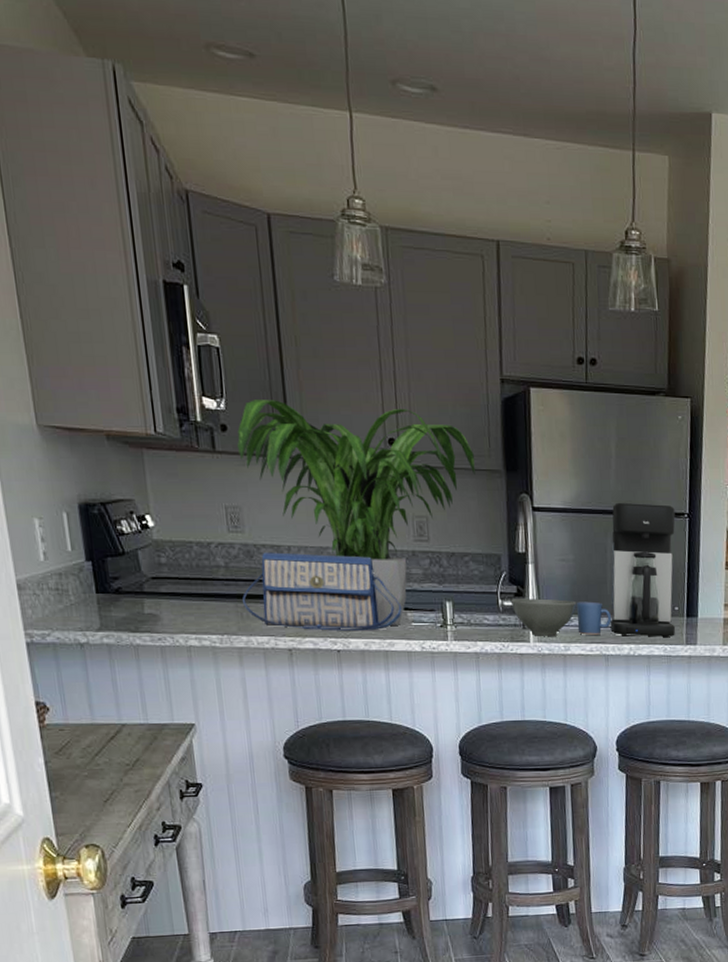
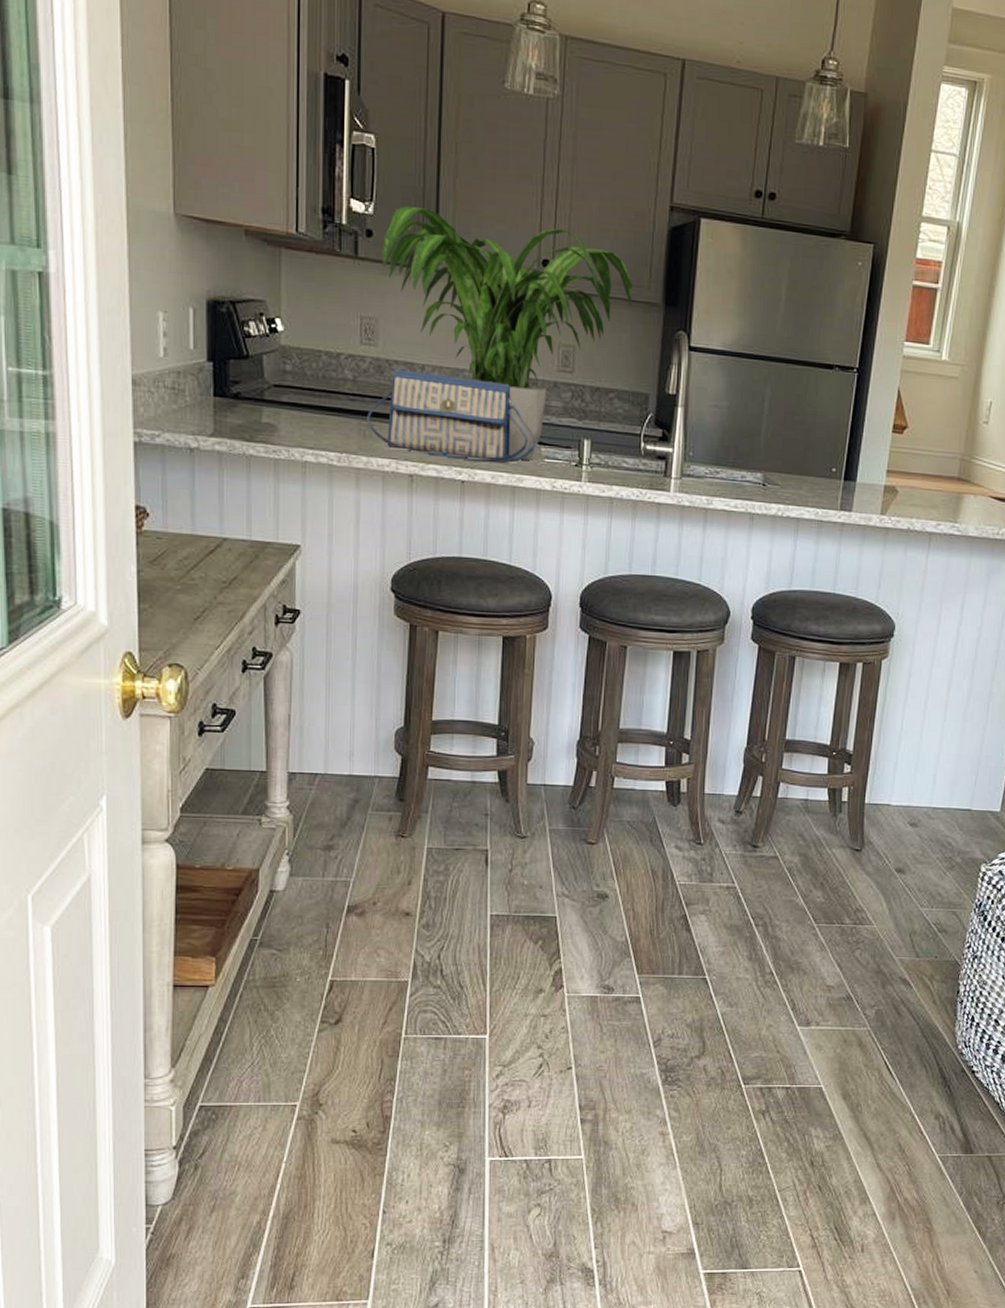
bowl: present [510,598,577,636] -> none [654,443,726,487]
mug: present [577,601,612,635] -> none [723,452,762,490]
coffee maker: present [610,503,676,638] -> none [759,350,844,501]

